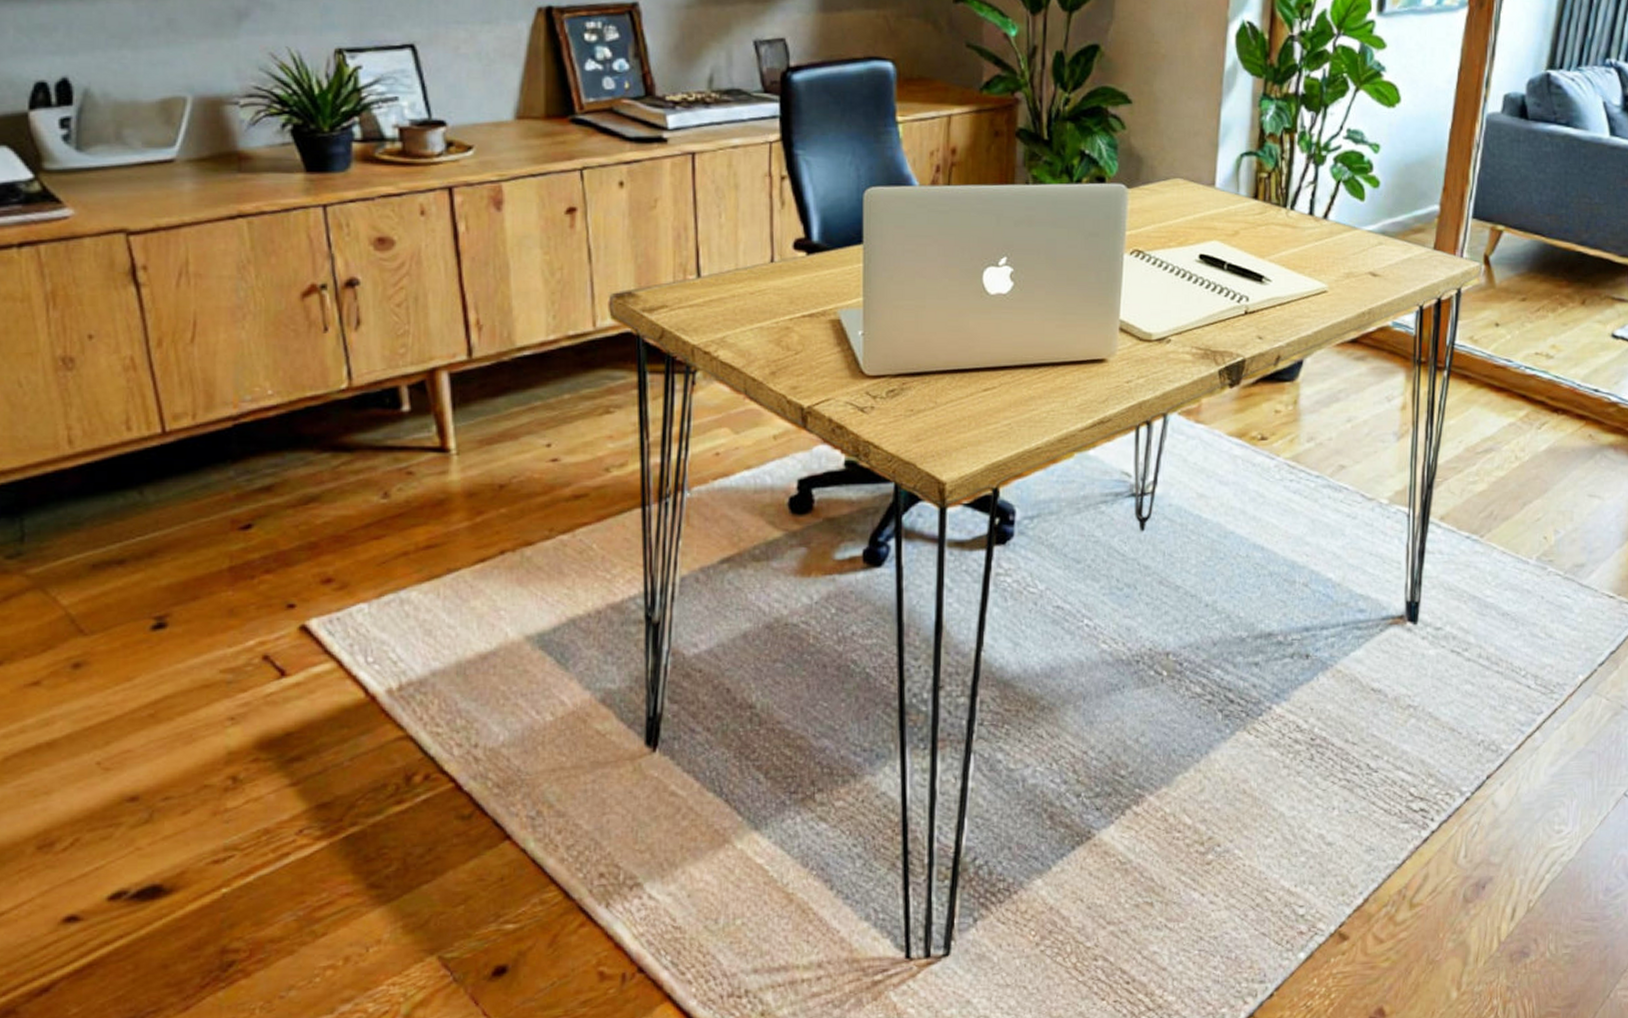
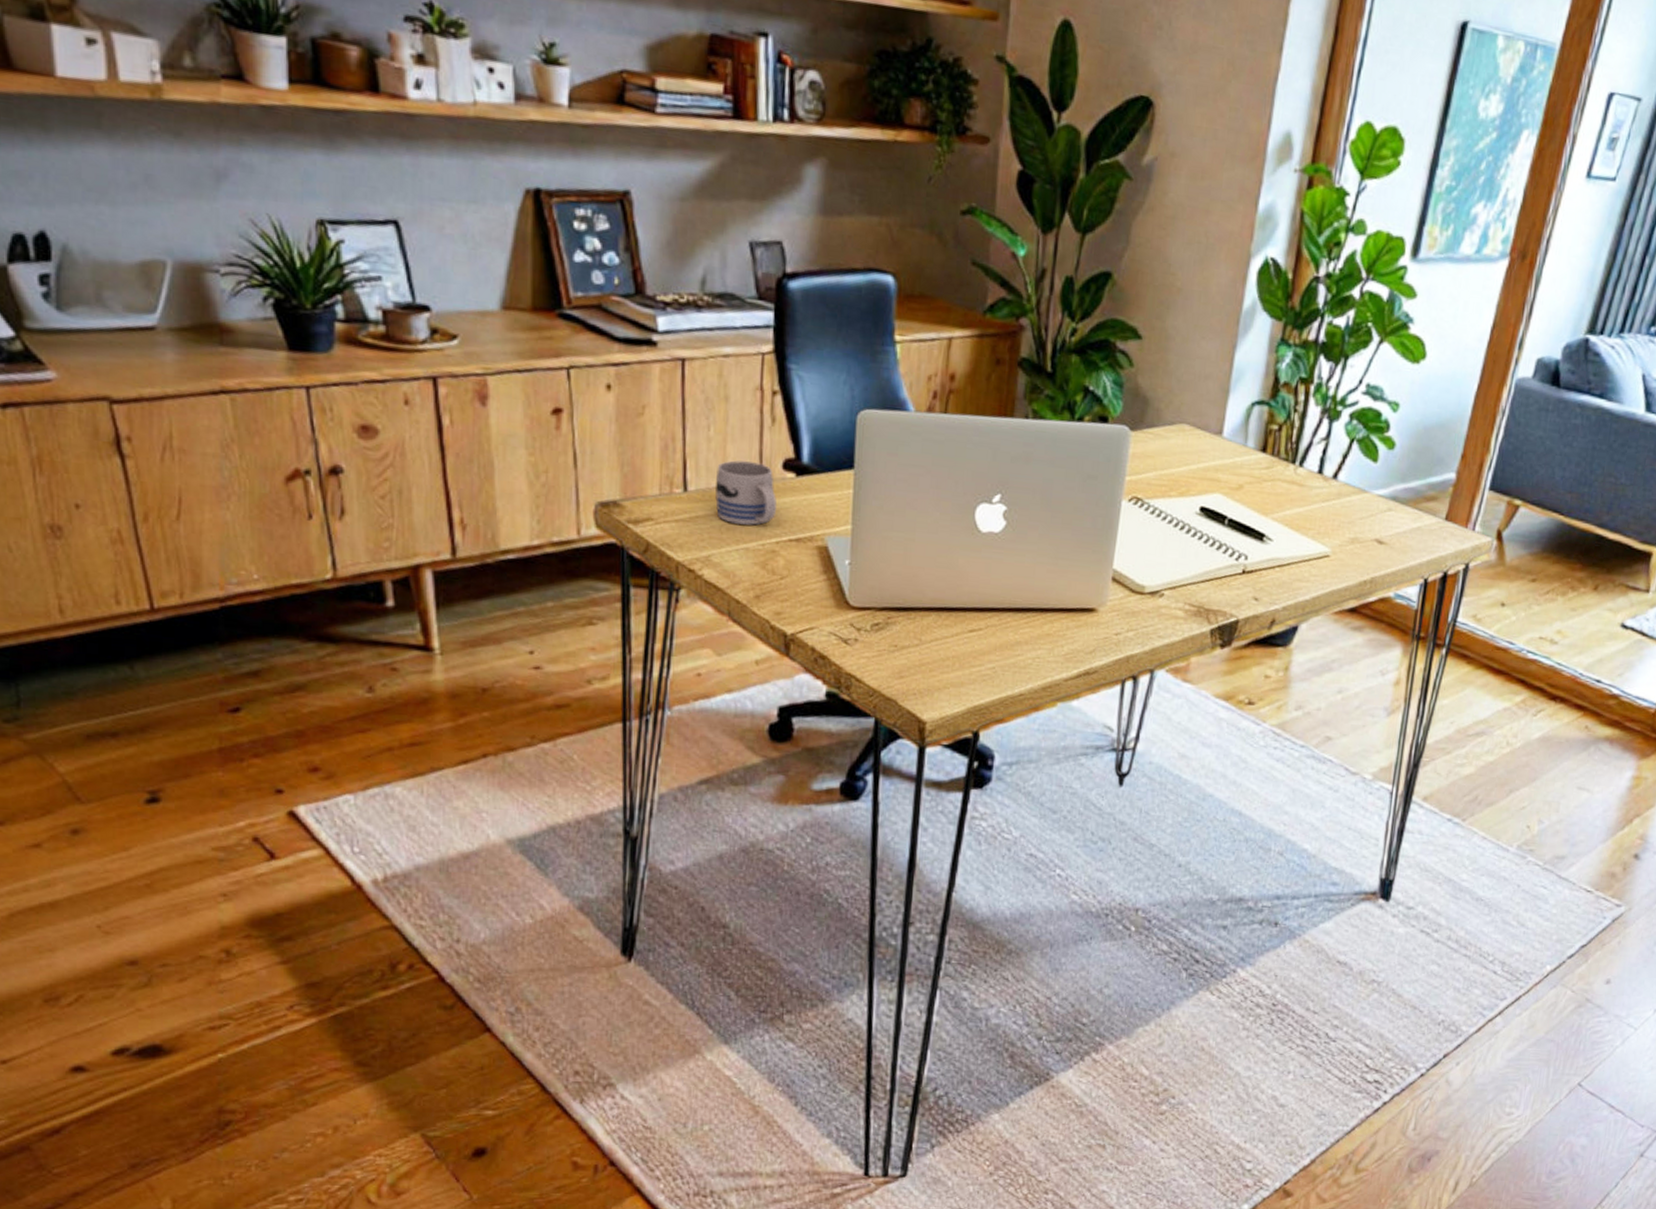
mug: none [728,244,788,305] -> present [715,460,776,525]

